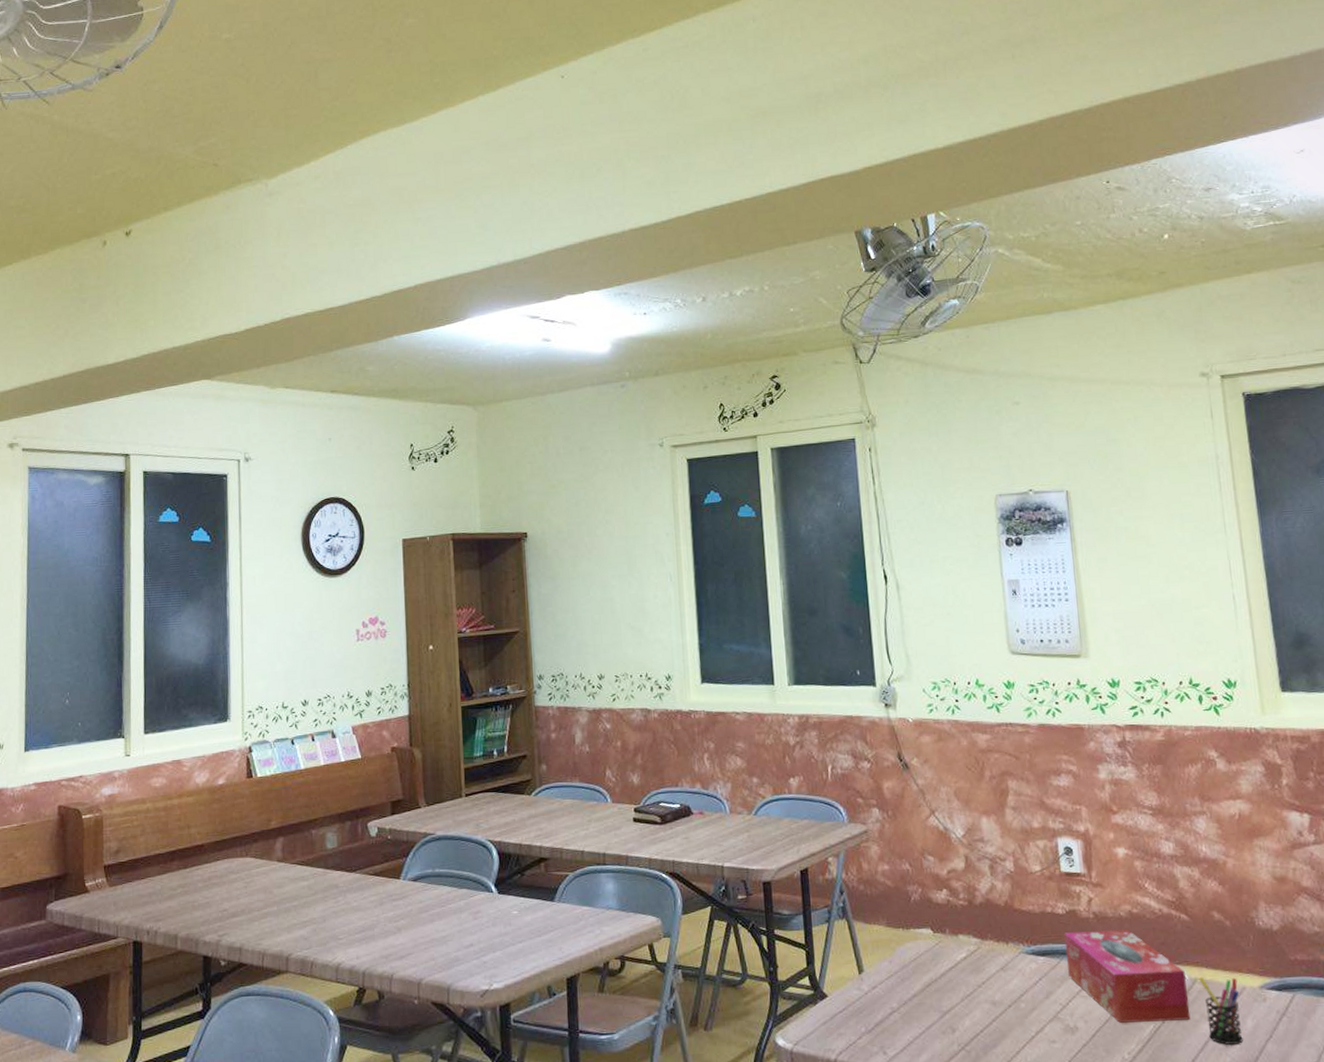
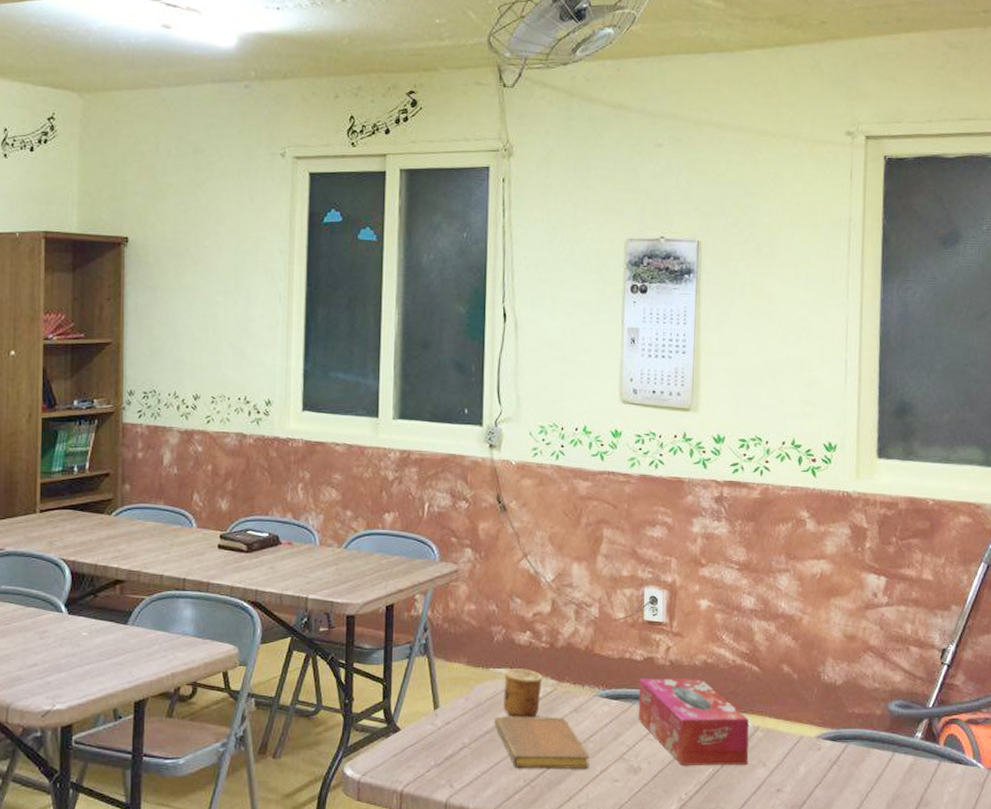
notebook: none [921,976,1024,1032] -> present [494,716,590,769]
cup: none [926,928,965,979] -> present [503,669,543,718]
pen holder: present [1198,976,1243,1045] -> none [761,725,797,789]

